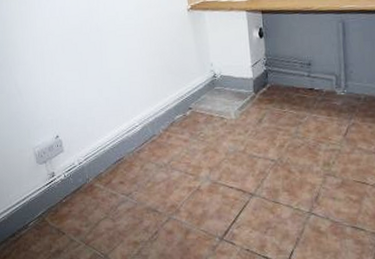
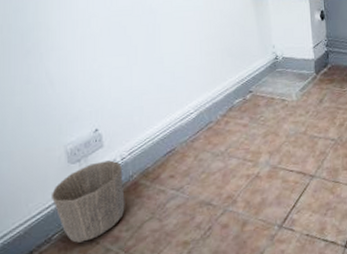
waste basket: none [25,164,84,231] -> present [50,160,125,243]

